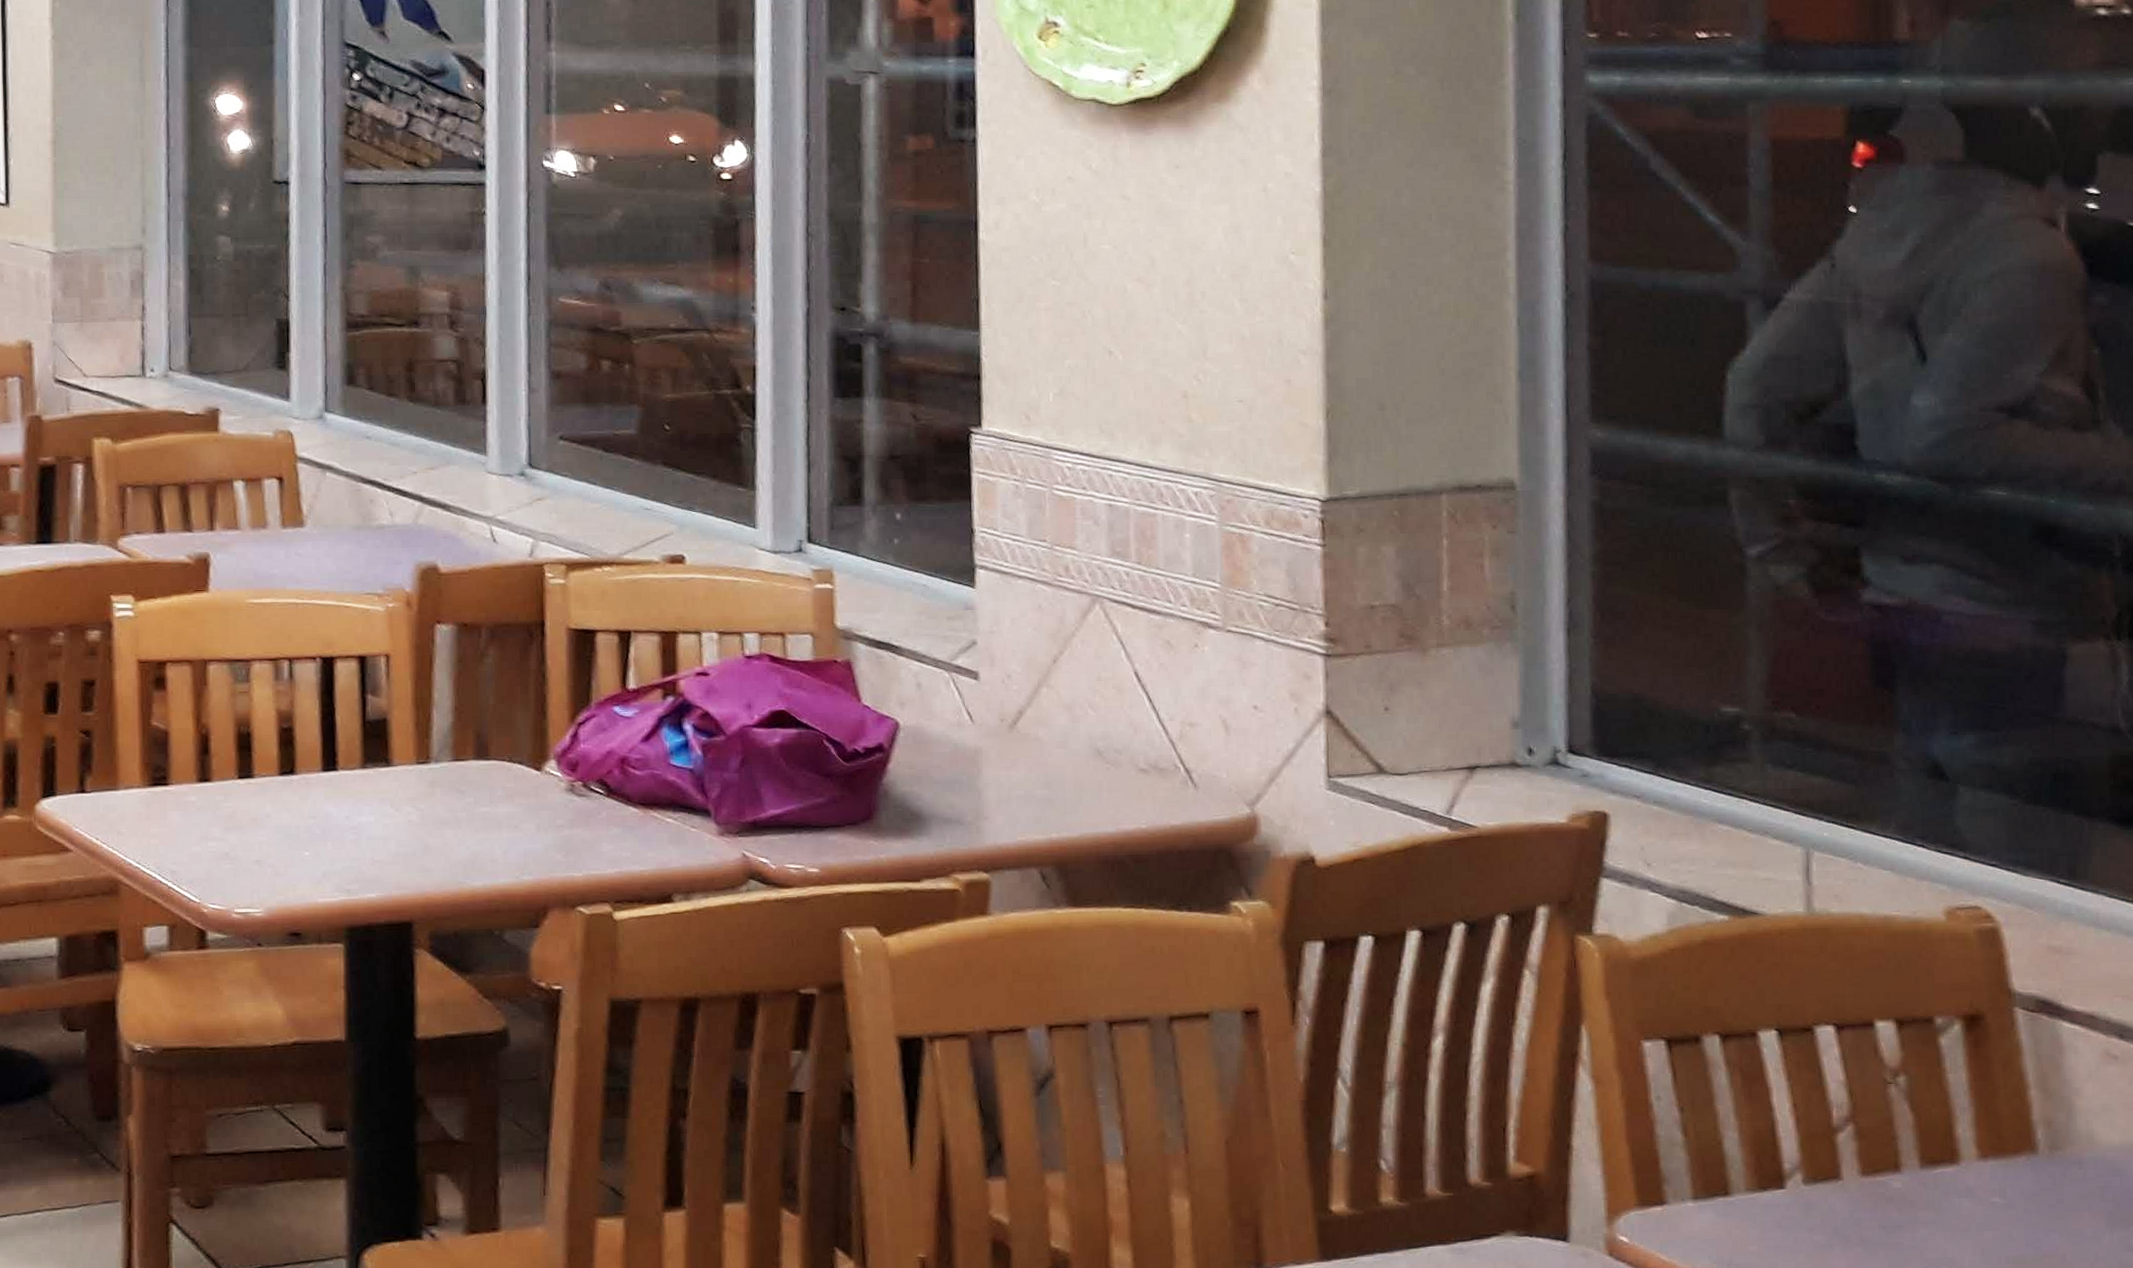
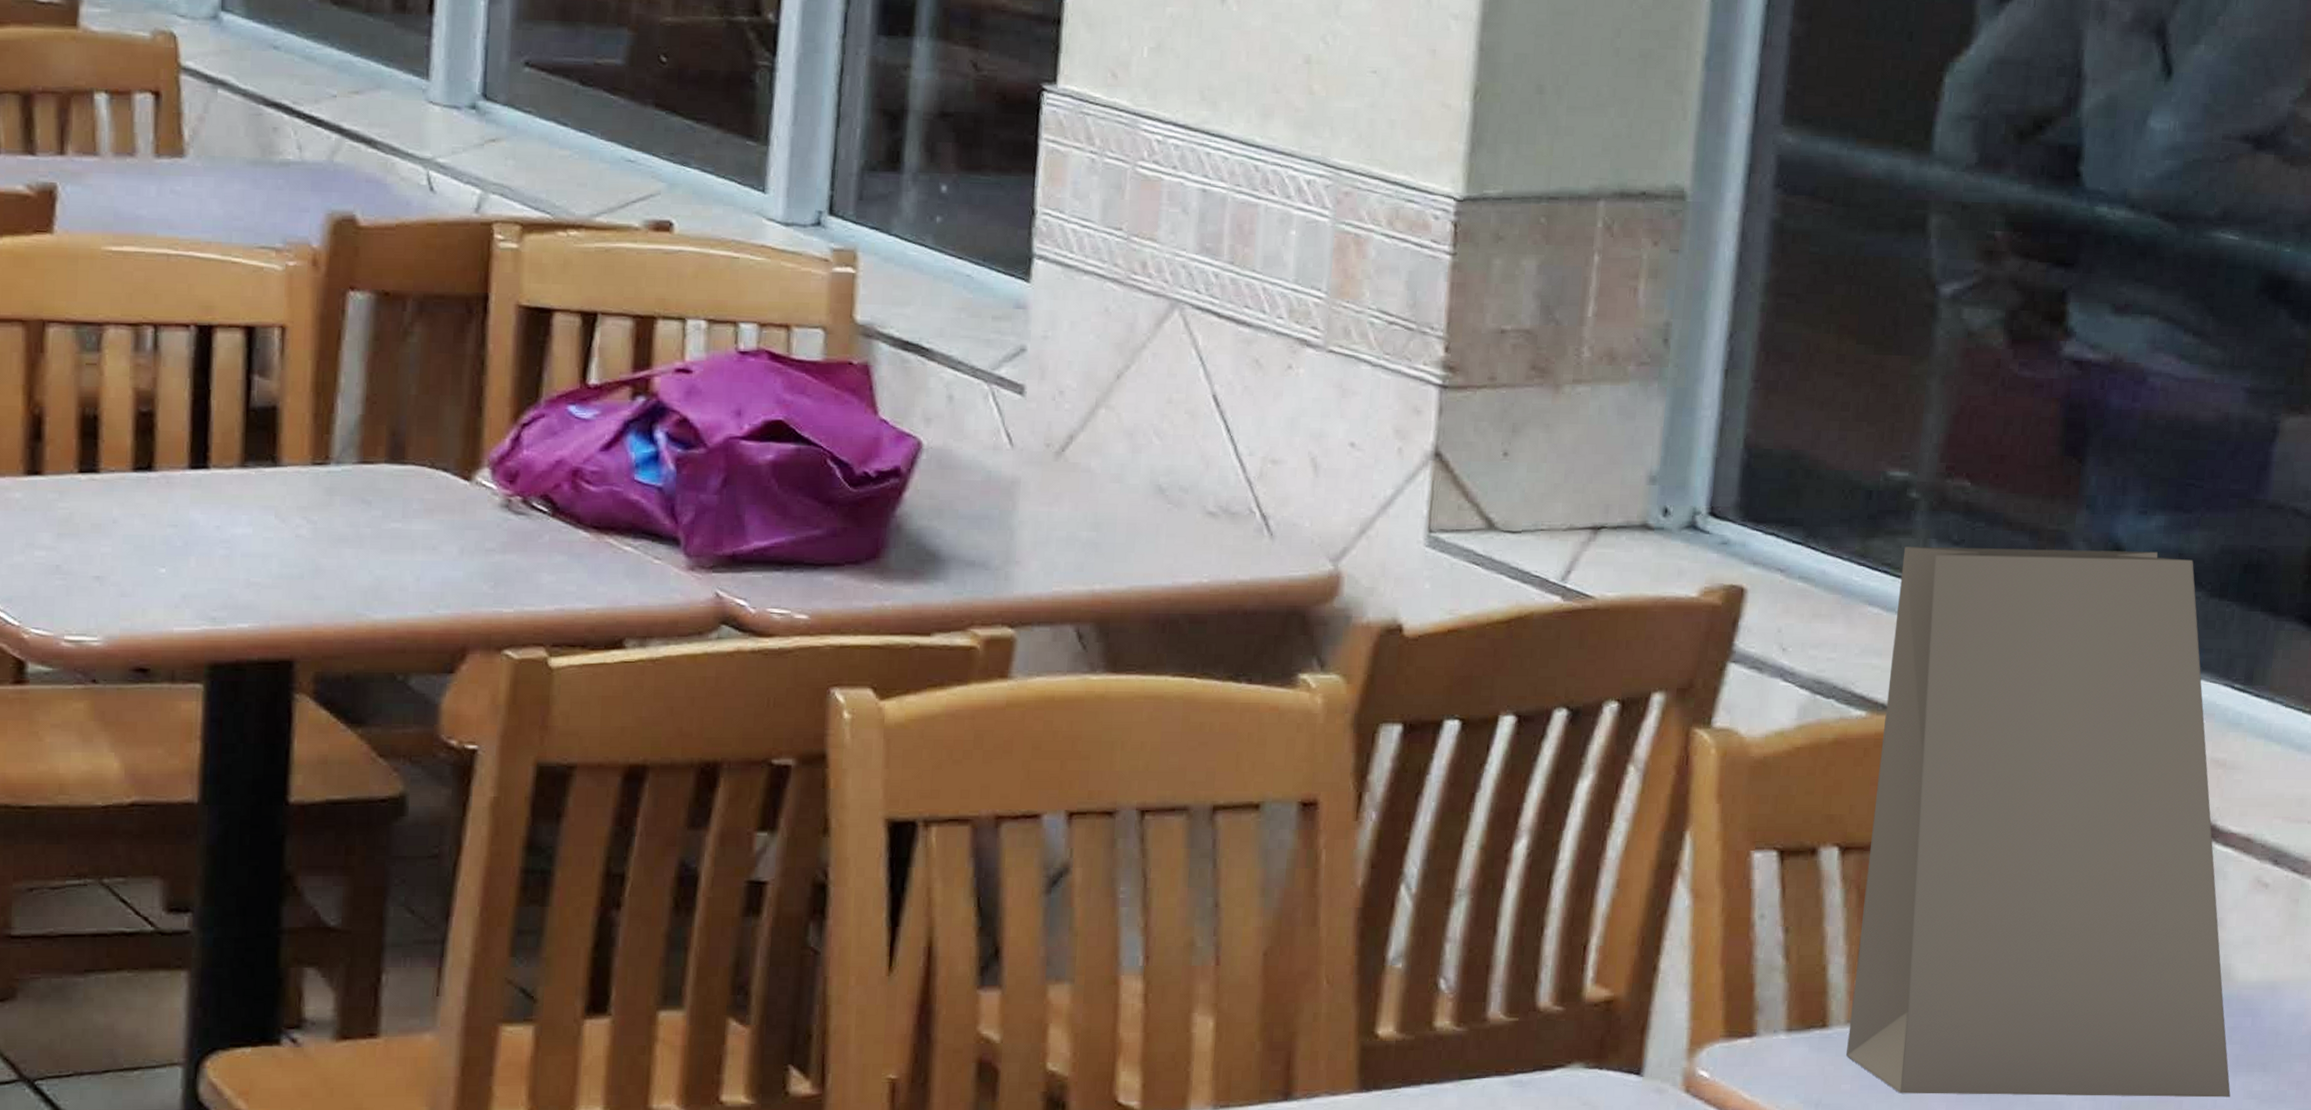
paper bag: none [1743,766,2110,1253] -> present [1846,547,2231,1098]

